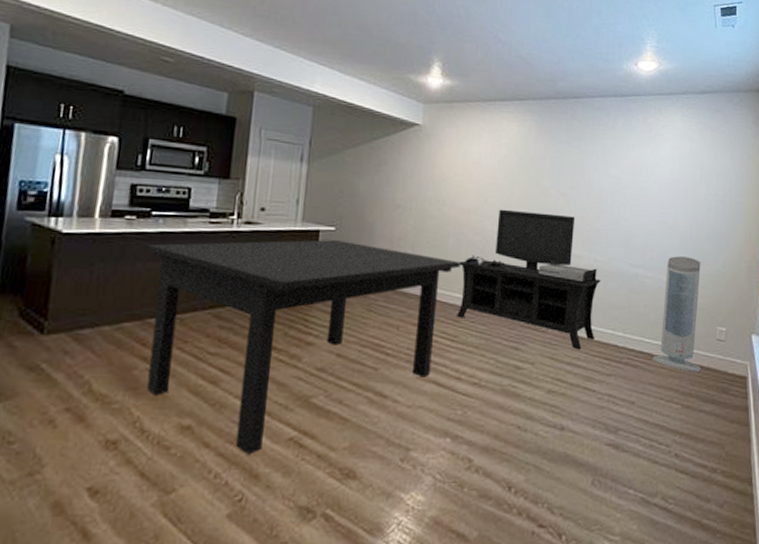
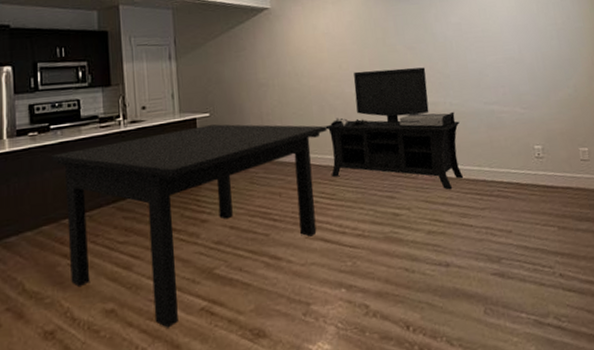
air purifier: present [651,256,701,372] -> none [520,86,571,195]

